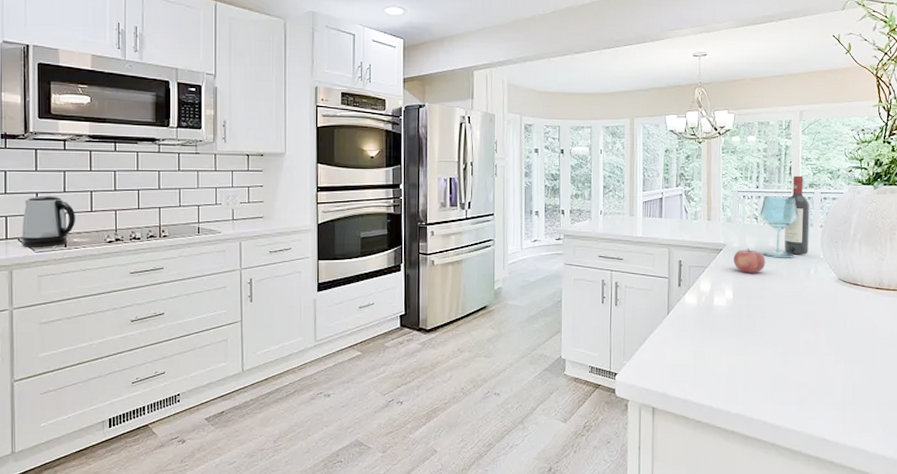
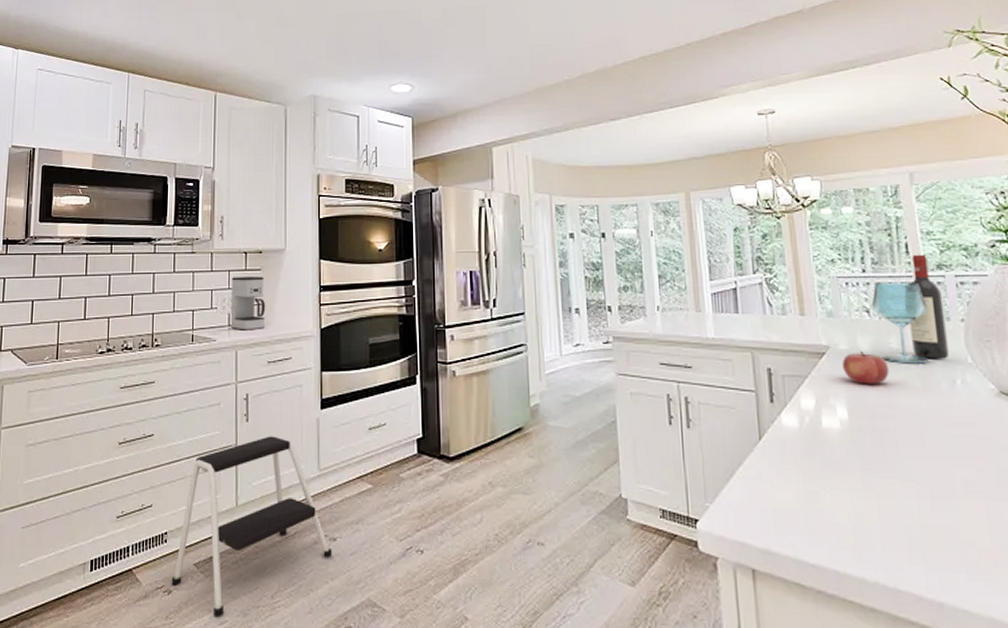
kettle: present [22,195,76,248] -> none [15,303,69,361]
step stool: none [184,314,326,460] -> present [171,436,332,618]
coffee maker: none [234,176,268,224] -> present [230,276,266,330]

